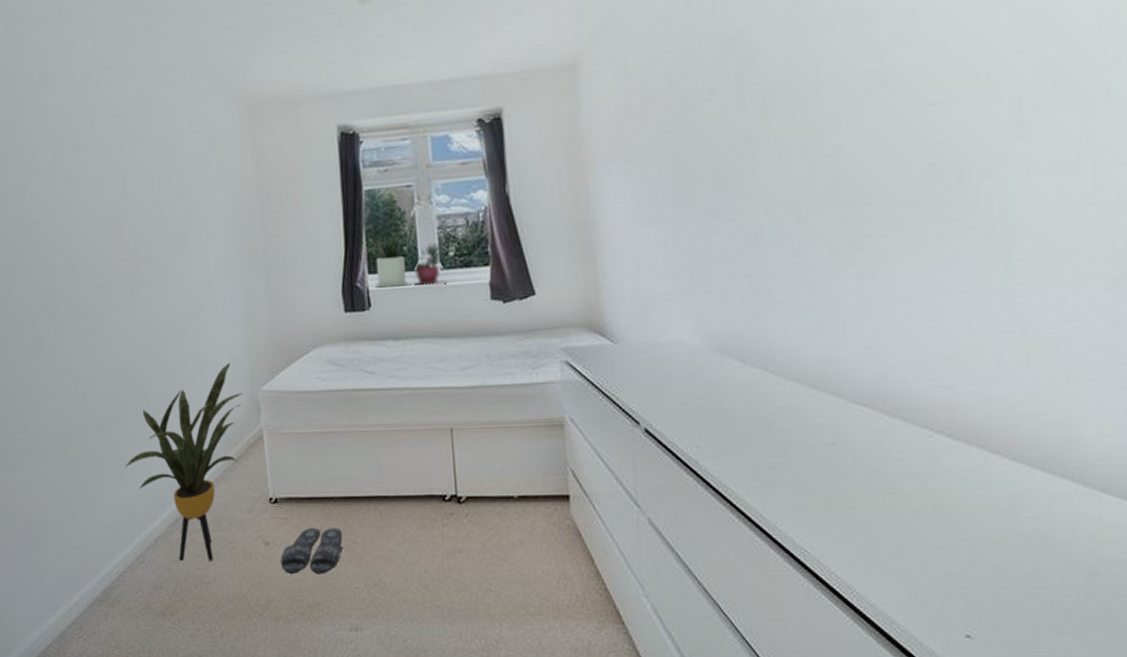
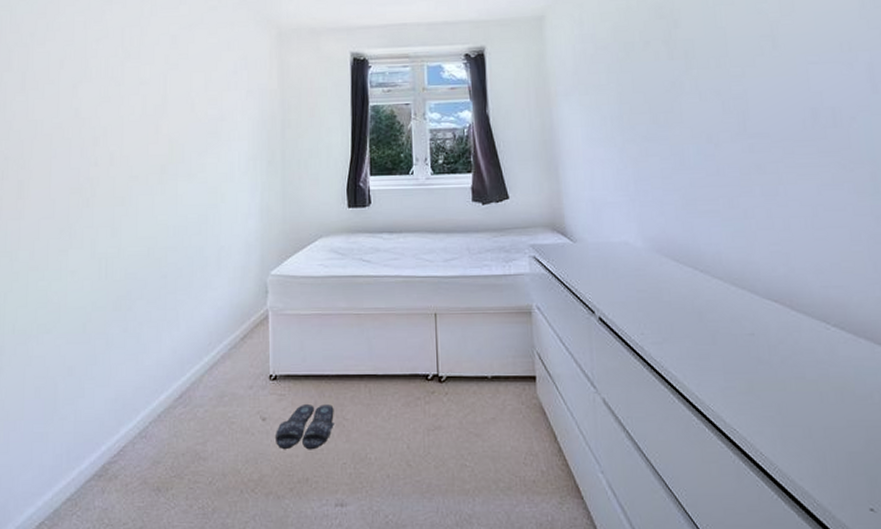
house plant: present [124,363,243,562] -> none [137,249,254,436]
planter: present [375,235,409,289] -> none [376,144,404,189]
succulent plant: present [413,243,449,287] -> none [407,152,438,188]

